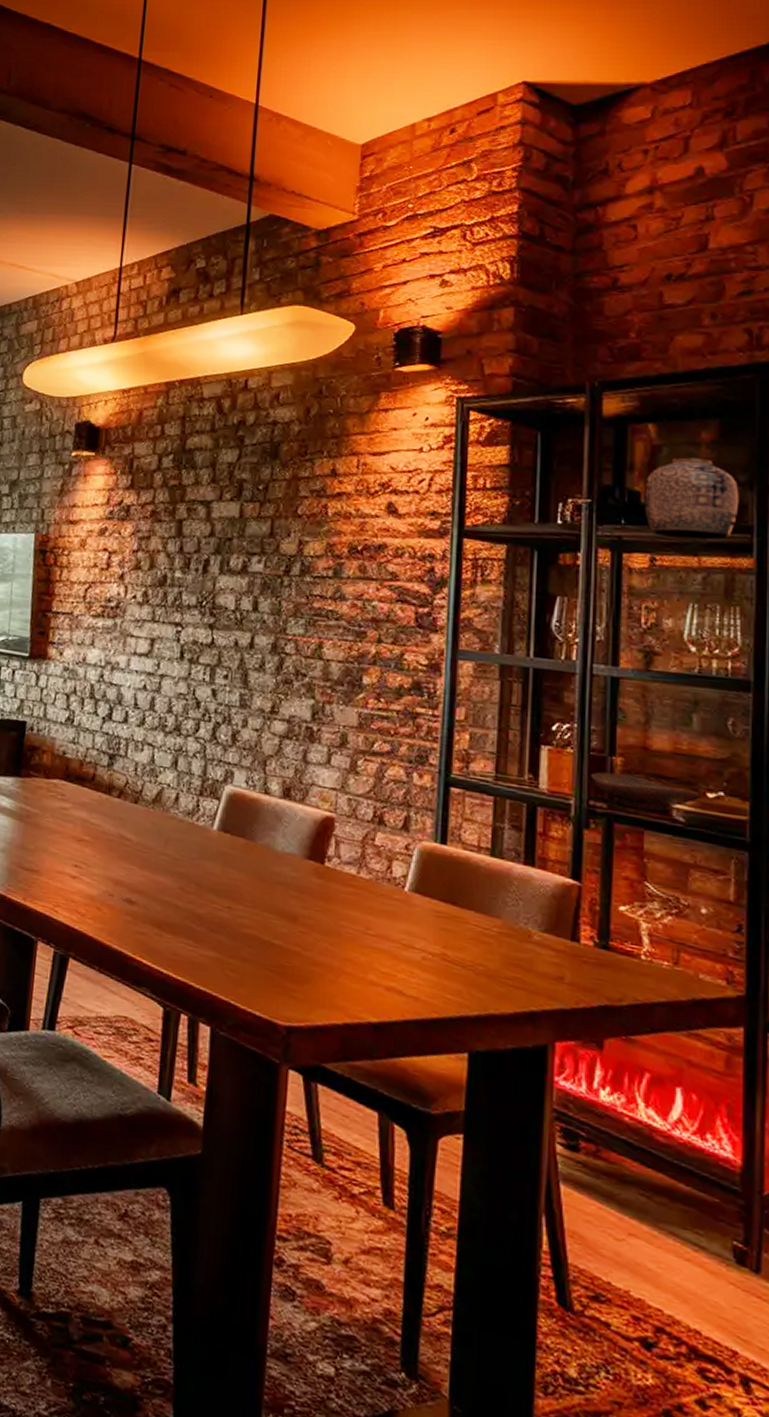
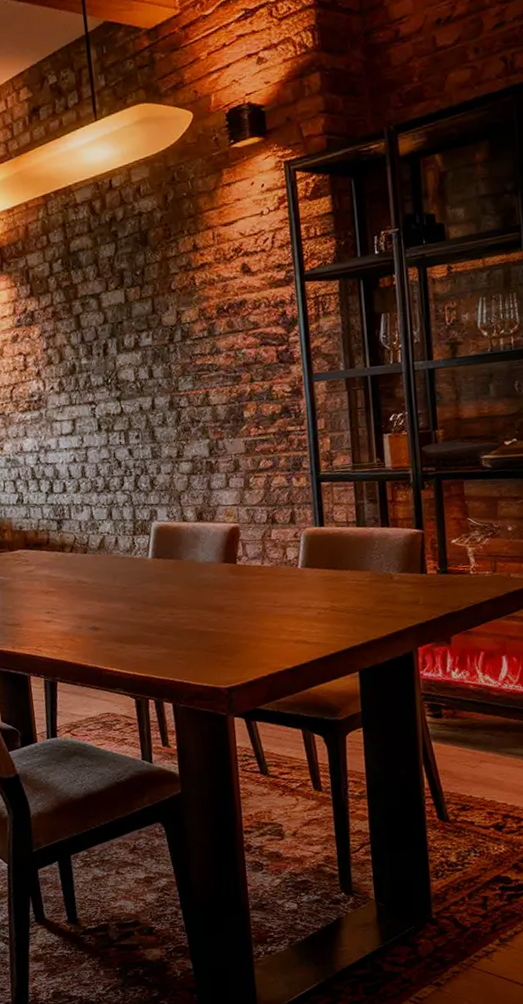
decorative jar: present [643,457,740,540] -> none [437,176,509,248]

